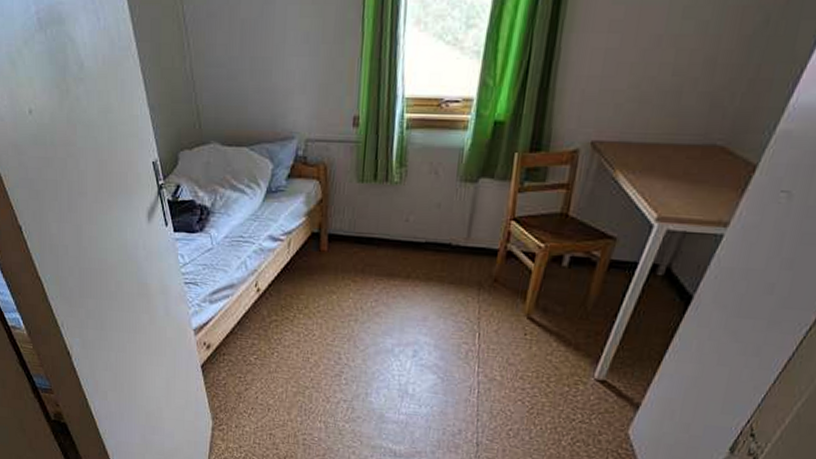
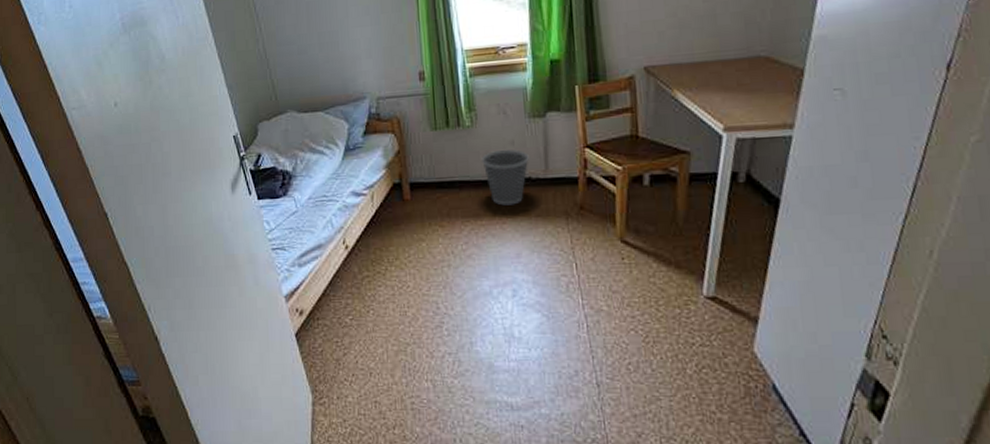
wastebasket: none [404,211,453,269] -> present [482,149,529,206]

